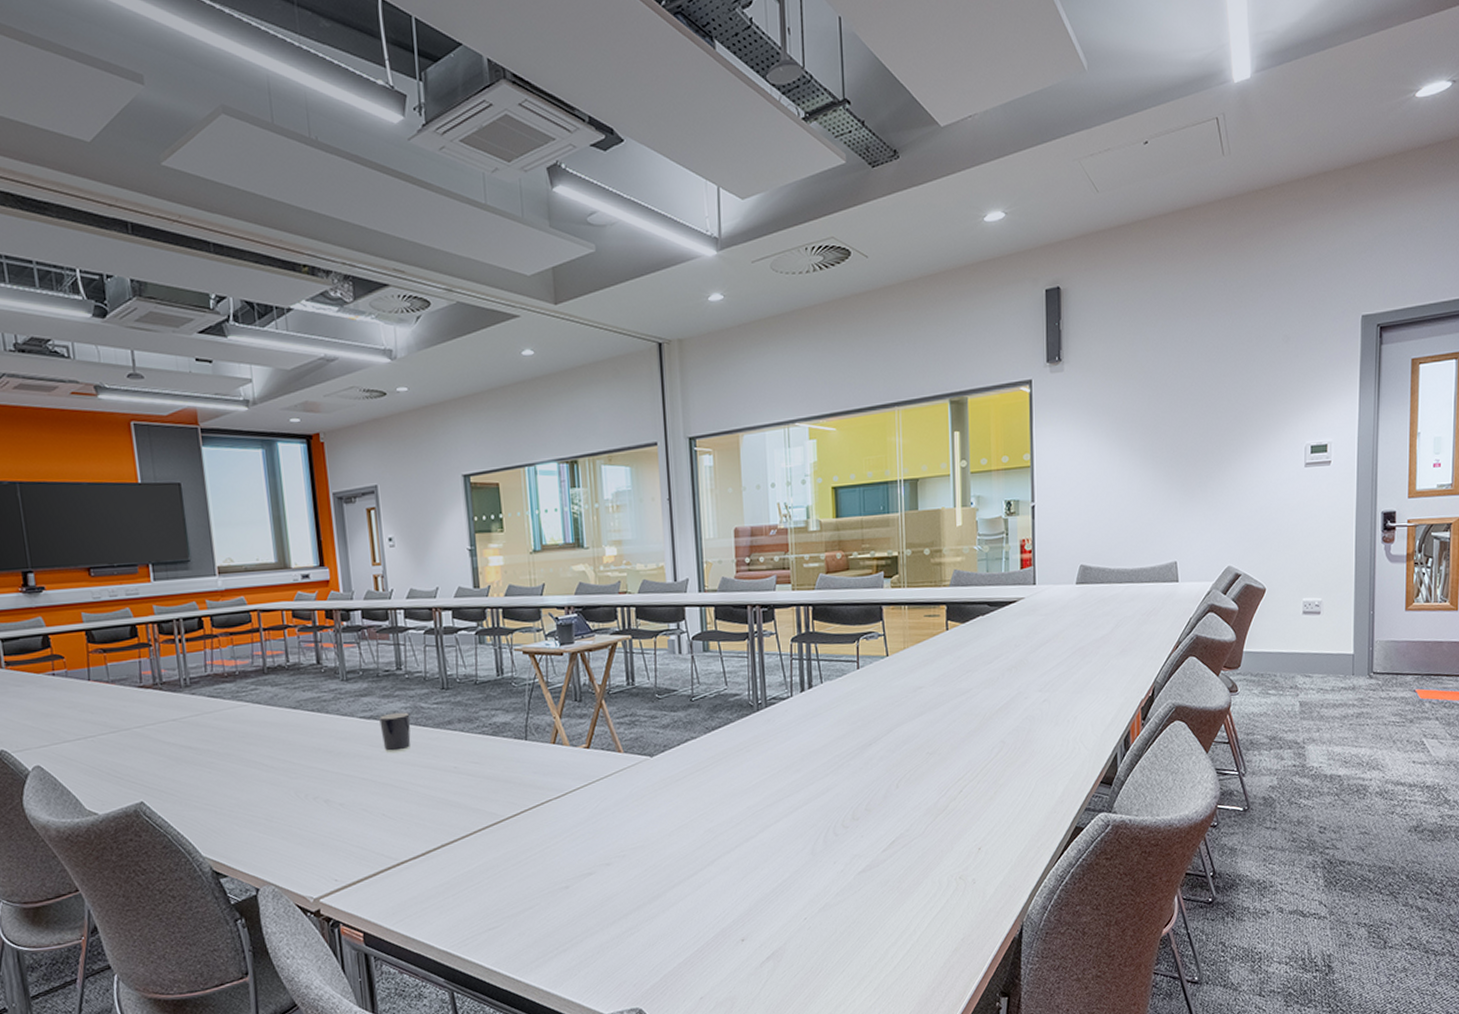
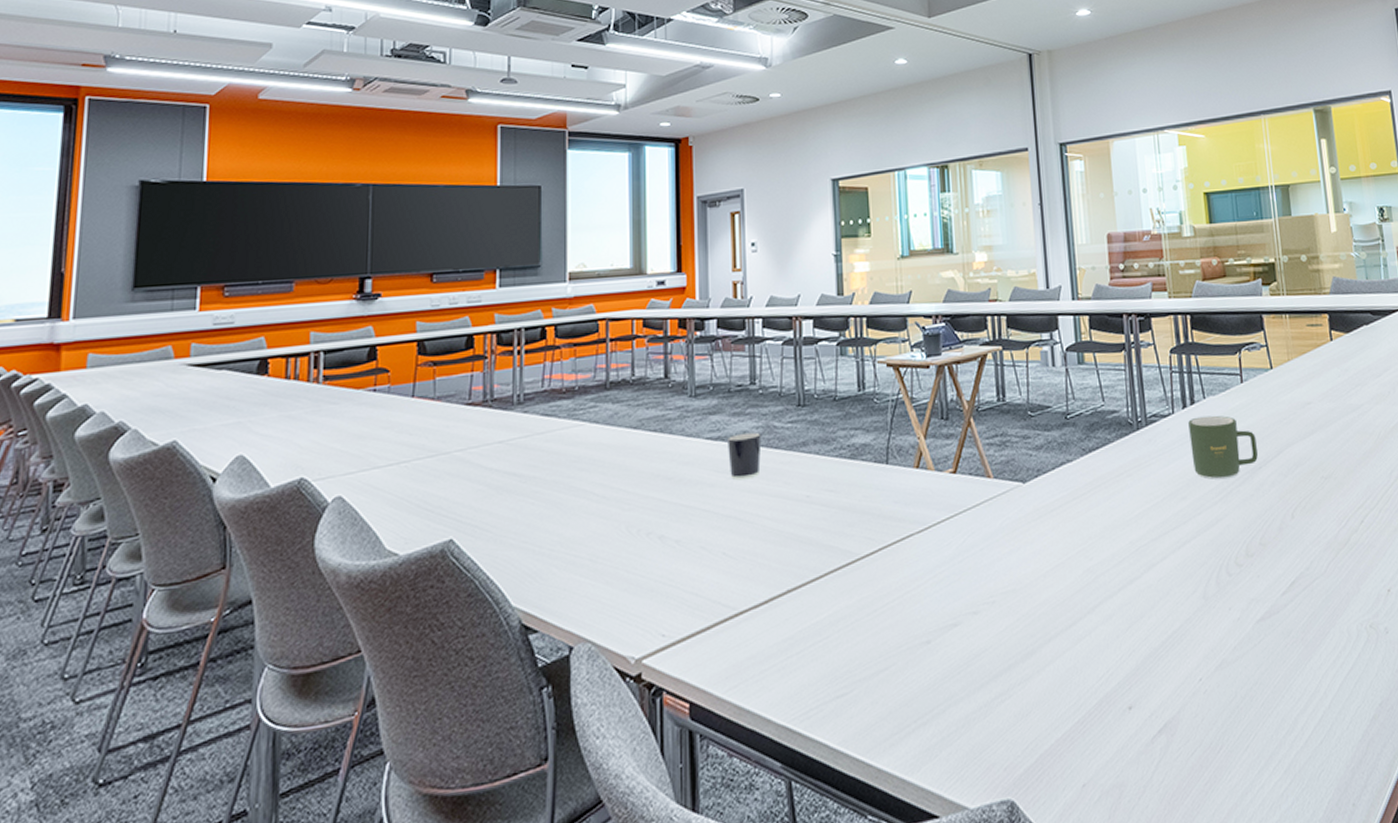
mug: none [805,698,869,755] -> present [1188,415,1258,480]

